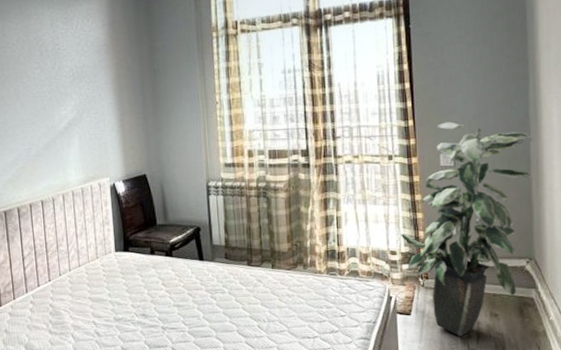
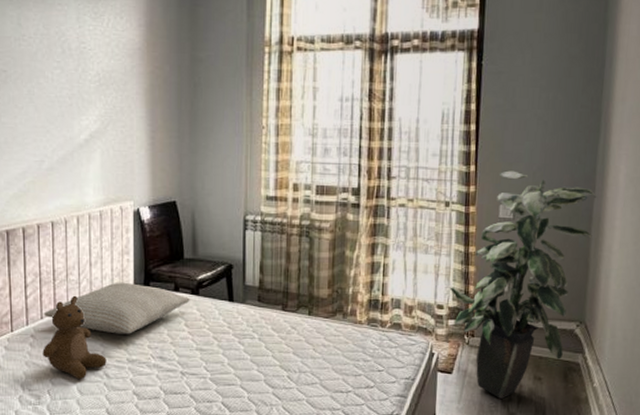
pillow: none [39,249,165,296] -> present [43,282,190,334]
teddy bear: none [41,264,97,338] -> present [42,295,107,379]

